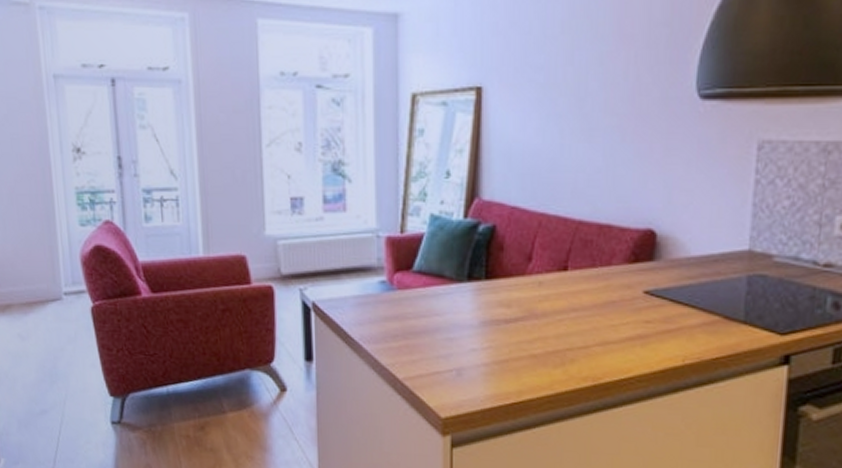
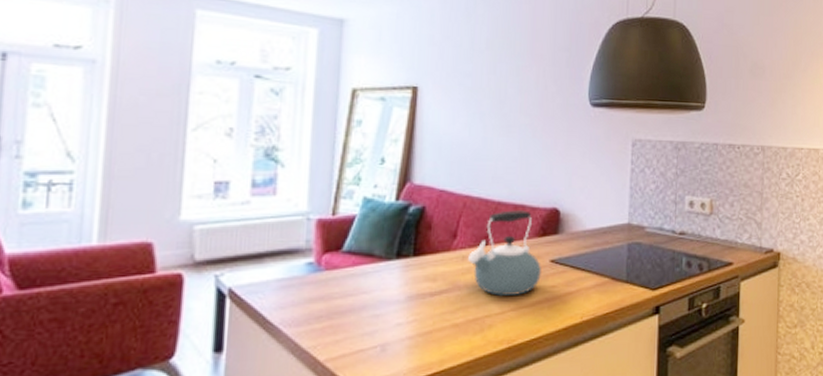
kettle: none [546,231,633,330] -> present [468,210,541,297]

